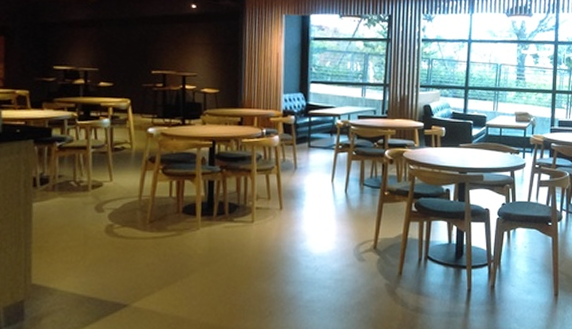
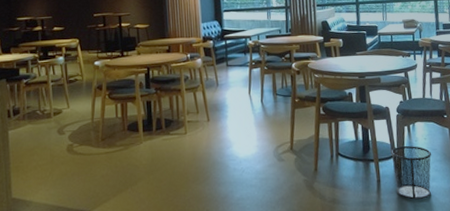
waste bin: none [486,253,530,313] -> present [391,145,431,200]

